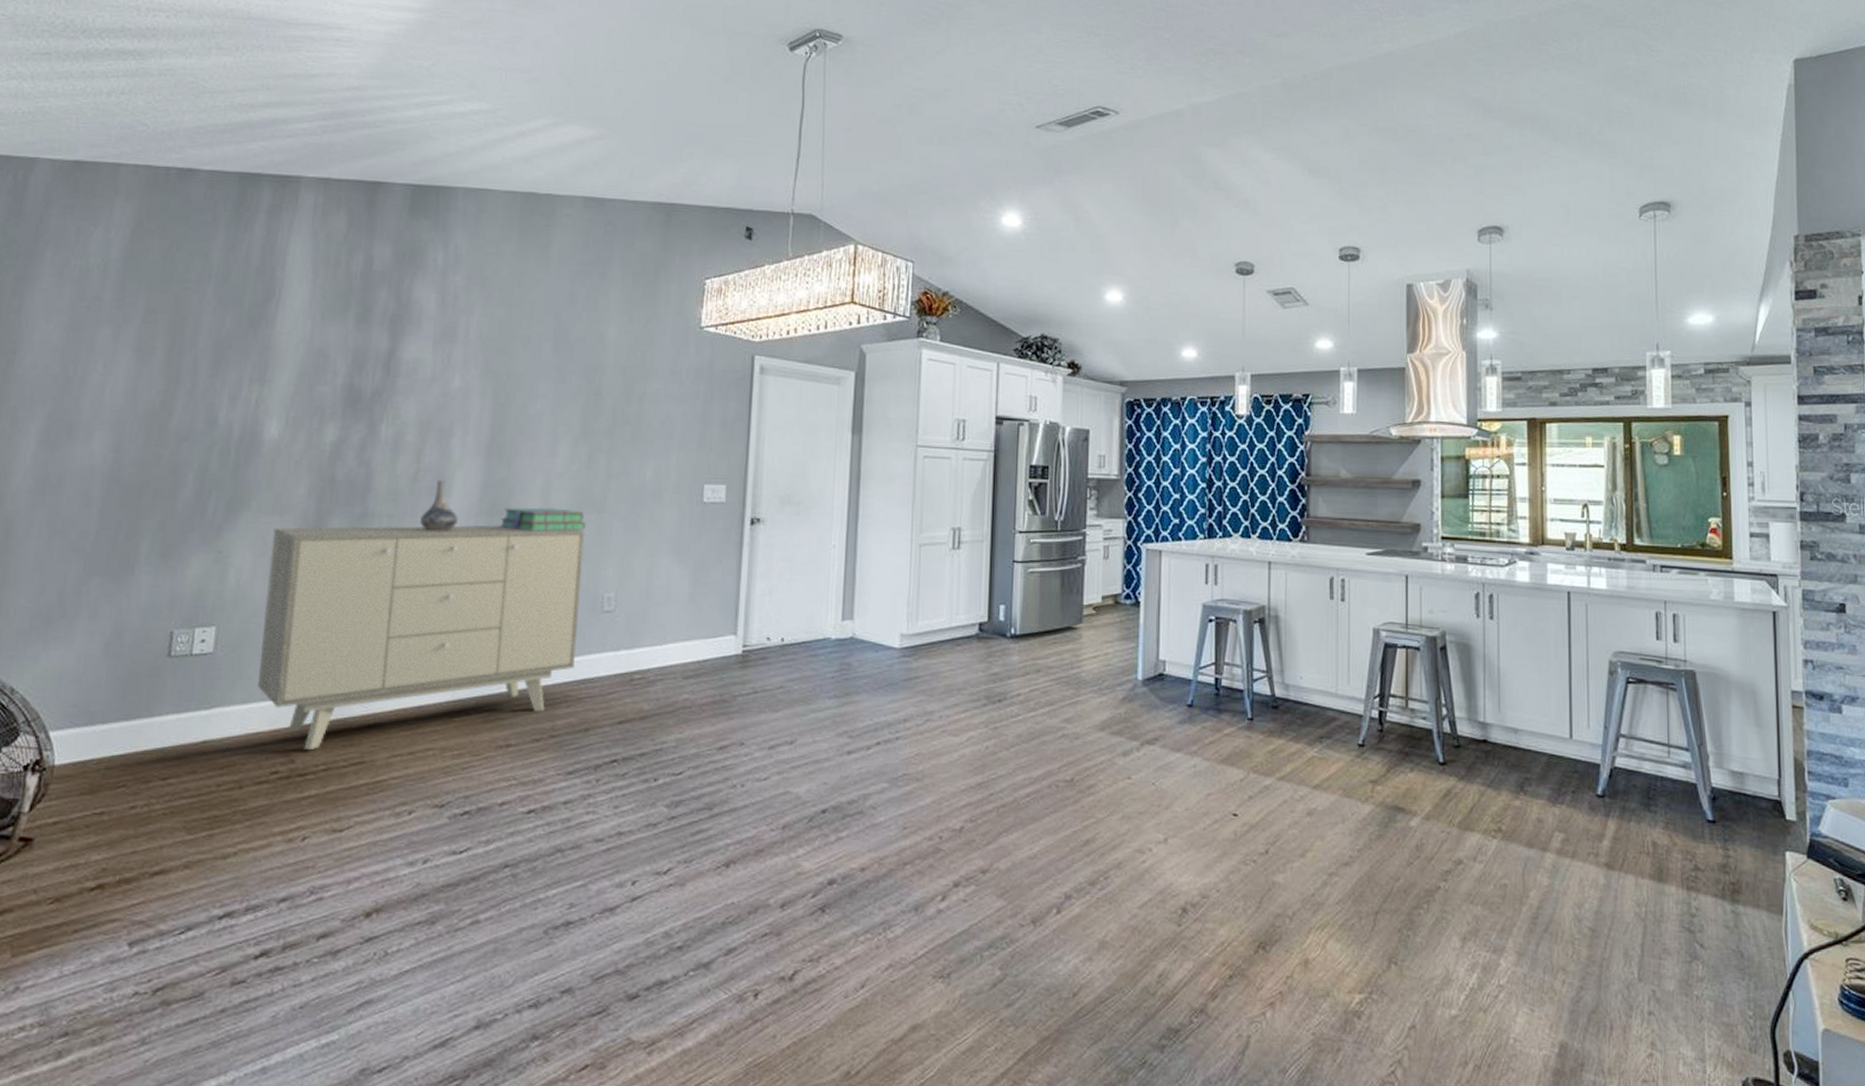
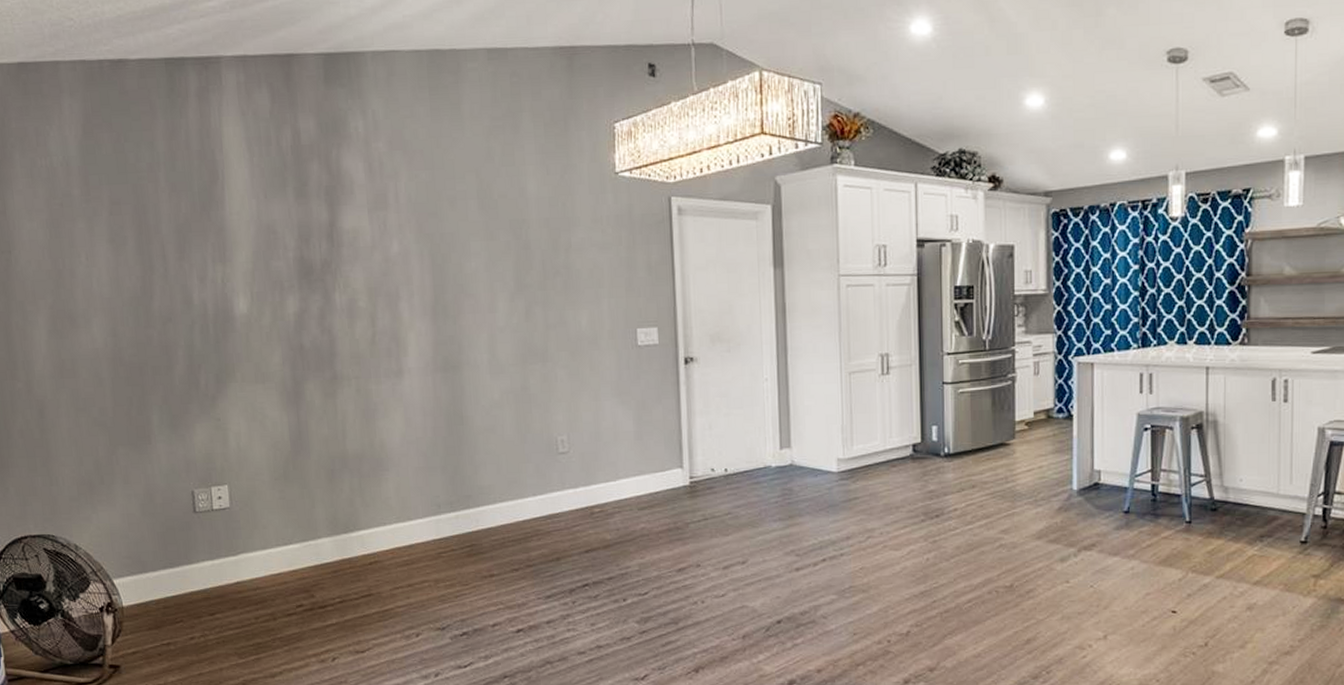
sideboard: present [257,525,585,751] -> none [259,378,540,587]
decorative vase: present [420,480,458,531] -> none [384,341,417,389]
stack of books: present [500,507,586,532] -> none [455,360,532,384]

